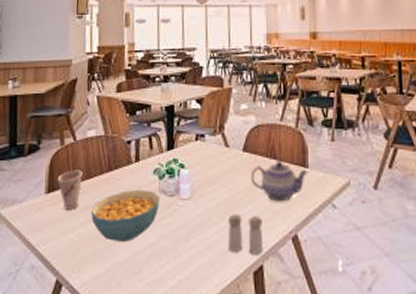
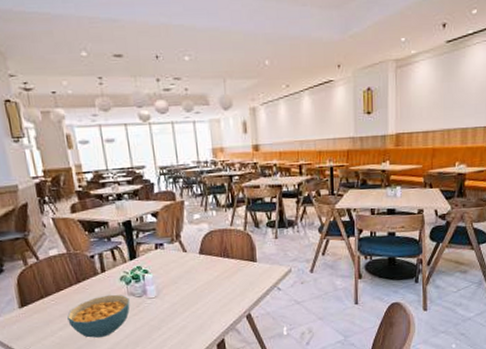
cup: present [57,170,83,210] -> none [28,285,55,319]
salt and pepper shaker: present [228,213,264,255] -> none [192,303,224,333]
teapot: present [251,160,309,202] -> none [208,258,257,291]

